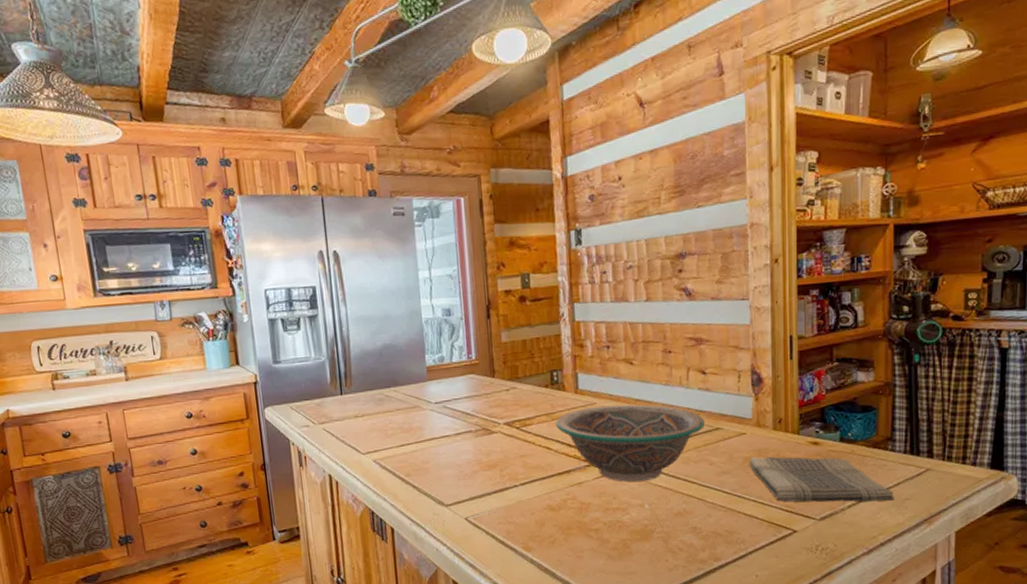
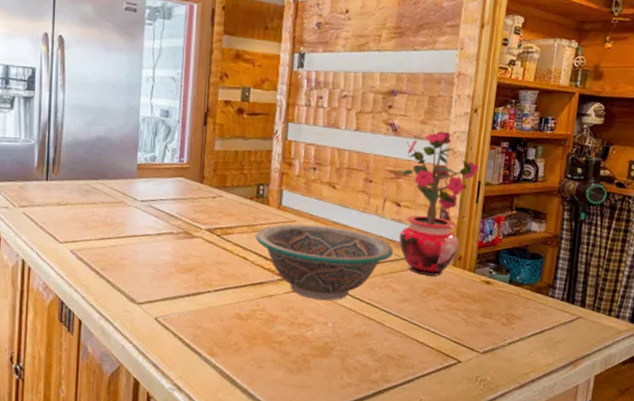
potted plant: none [692,287,789,444] -> present [392,129,479,276]
dish towel: present [749,456,894,503] -> none [427,289,548,343]

